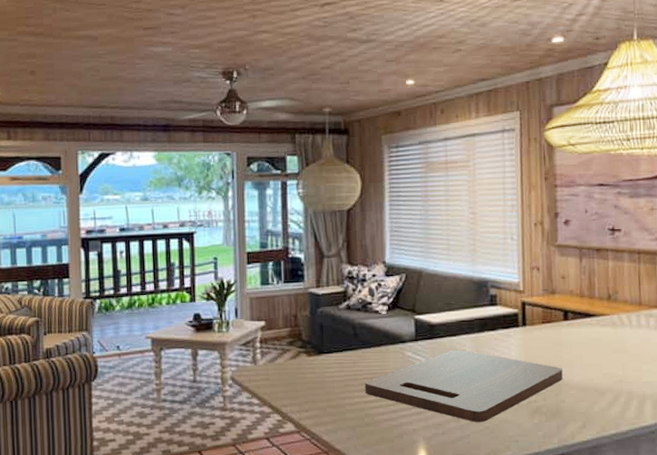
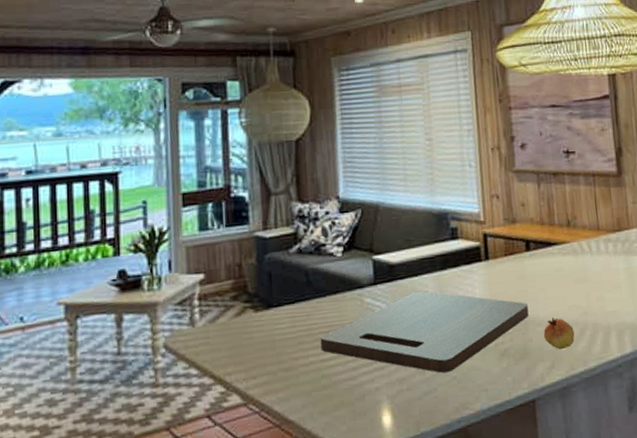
fruit: none [577,382,608,413] -> present [544,317,575,350]

